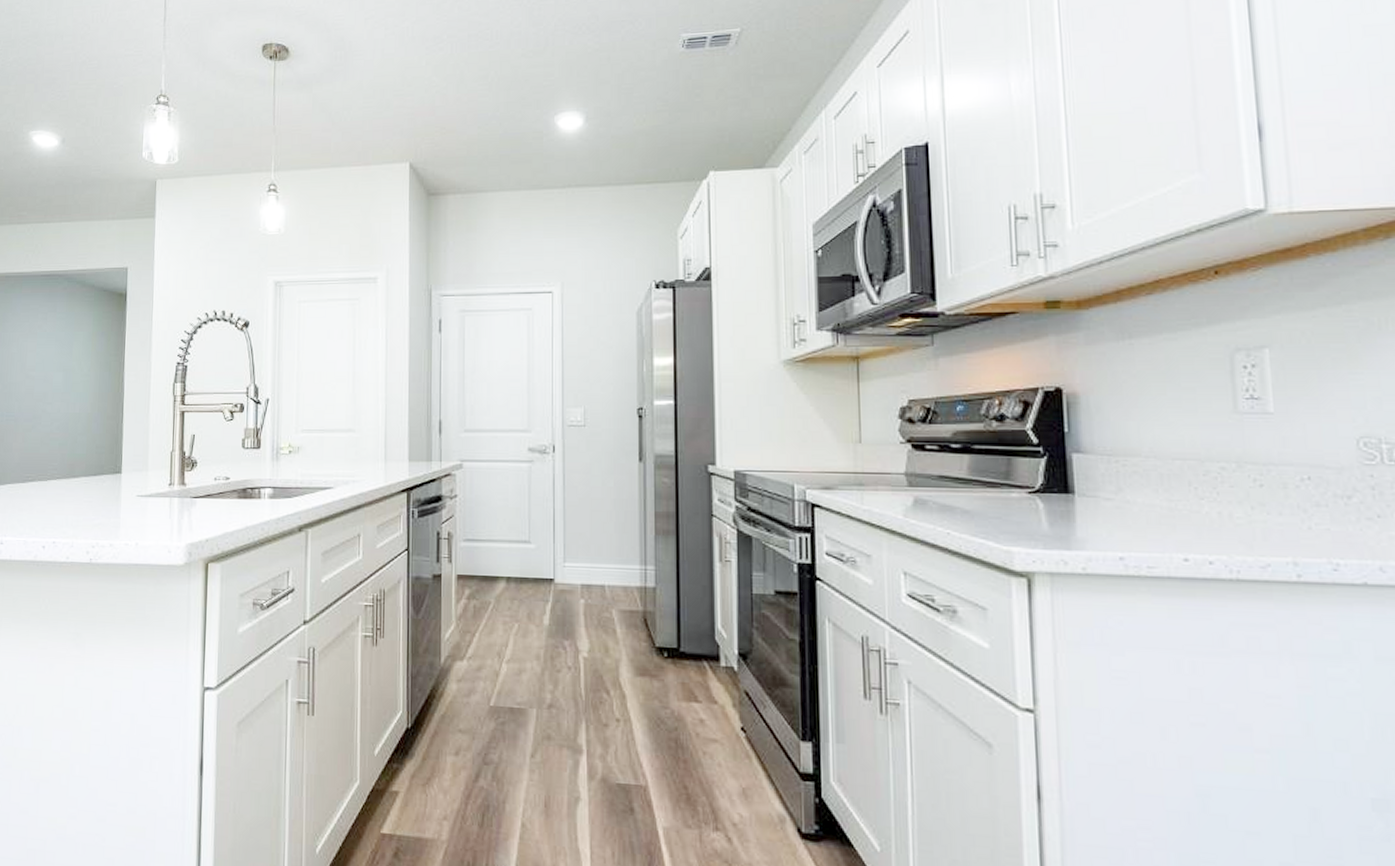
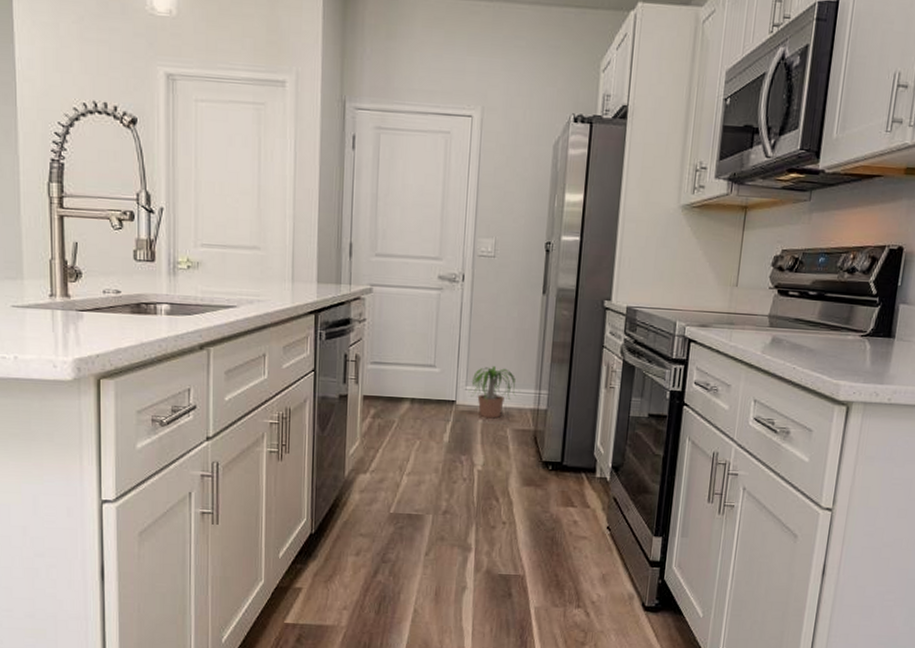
potted plant: none [567,540,619,598] -> present [468,366,516,419]

